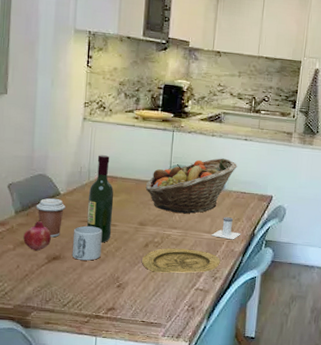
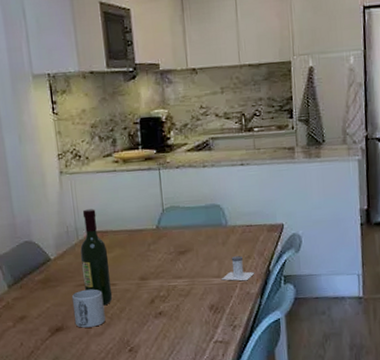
fruit: present [23,220,51,251] -> none [21,291,50,325]
coffee cup: present [36,198,66,238] -> none [27,265,59,308]
plate: present [142,247,221,273] -> none [150,298,237,330]
fruit basket: present [145,158,238,214] -> none [139,190,238,260]

